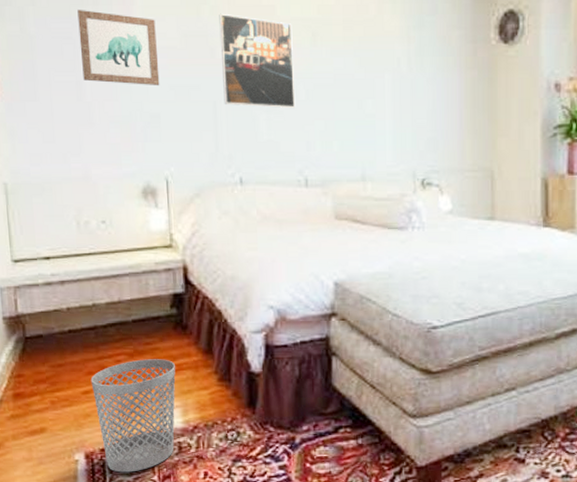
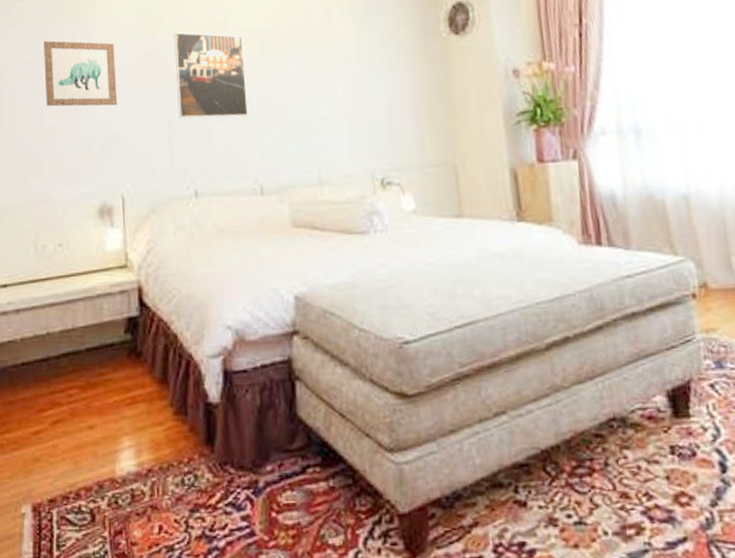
wastebasket: present [90,359,176,473] -> none [41,391,129,528]

